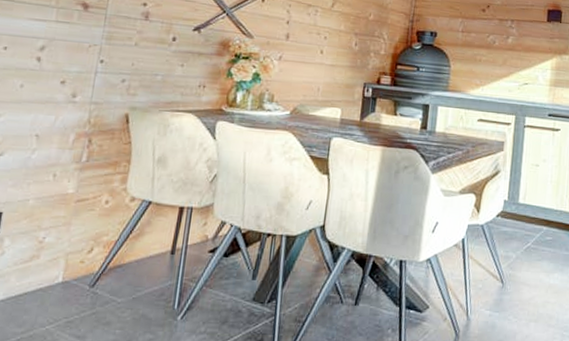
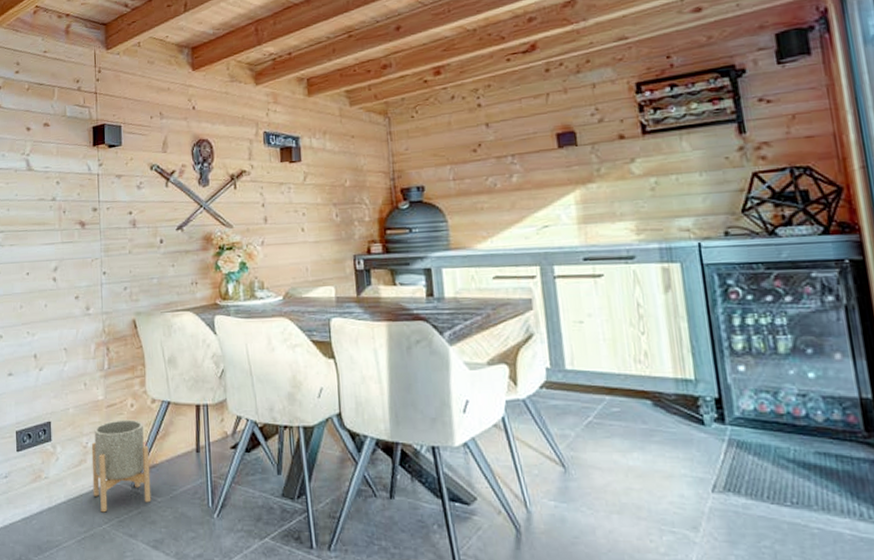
planter: none [40,216,118,313] -> present [91,420,151,513]

